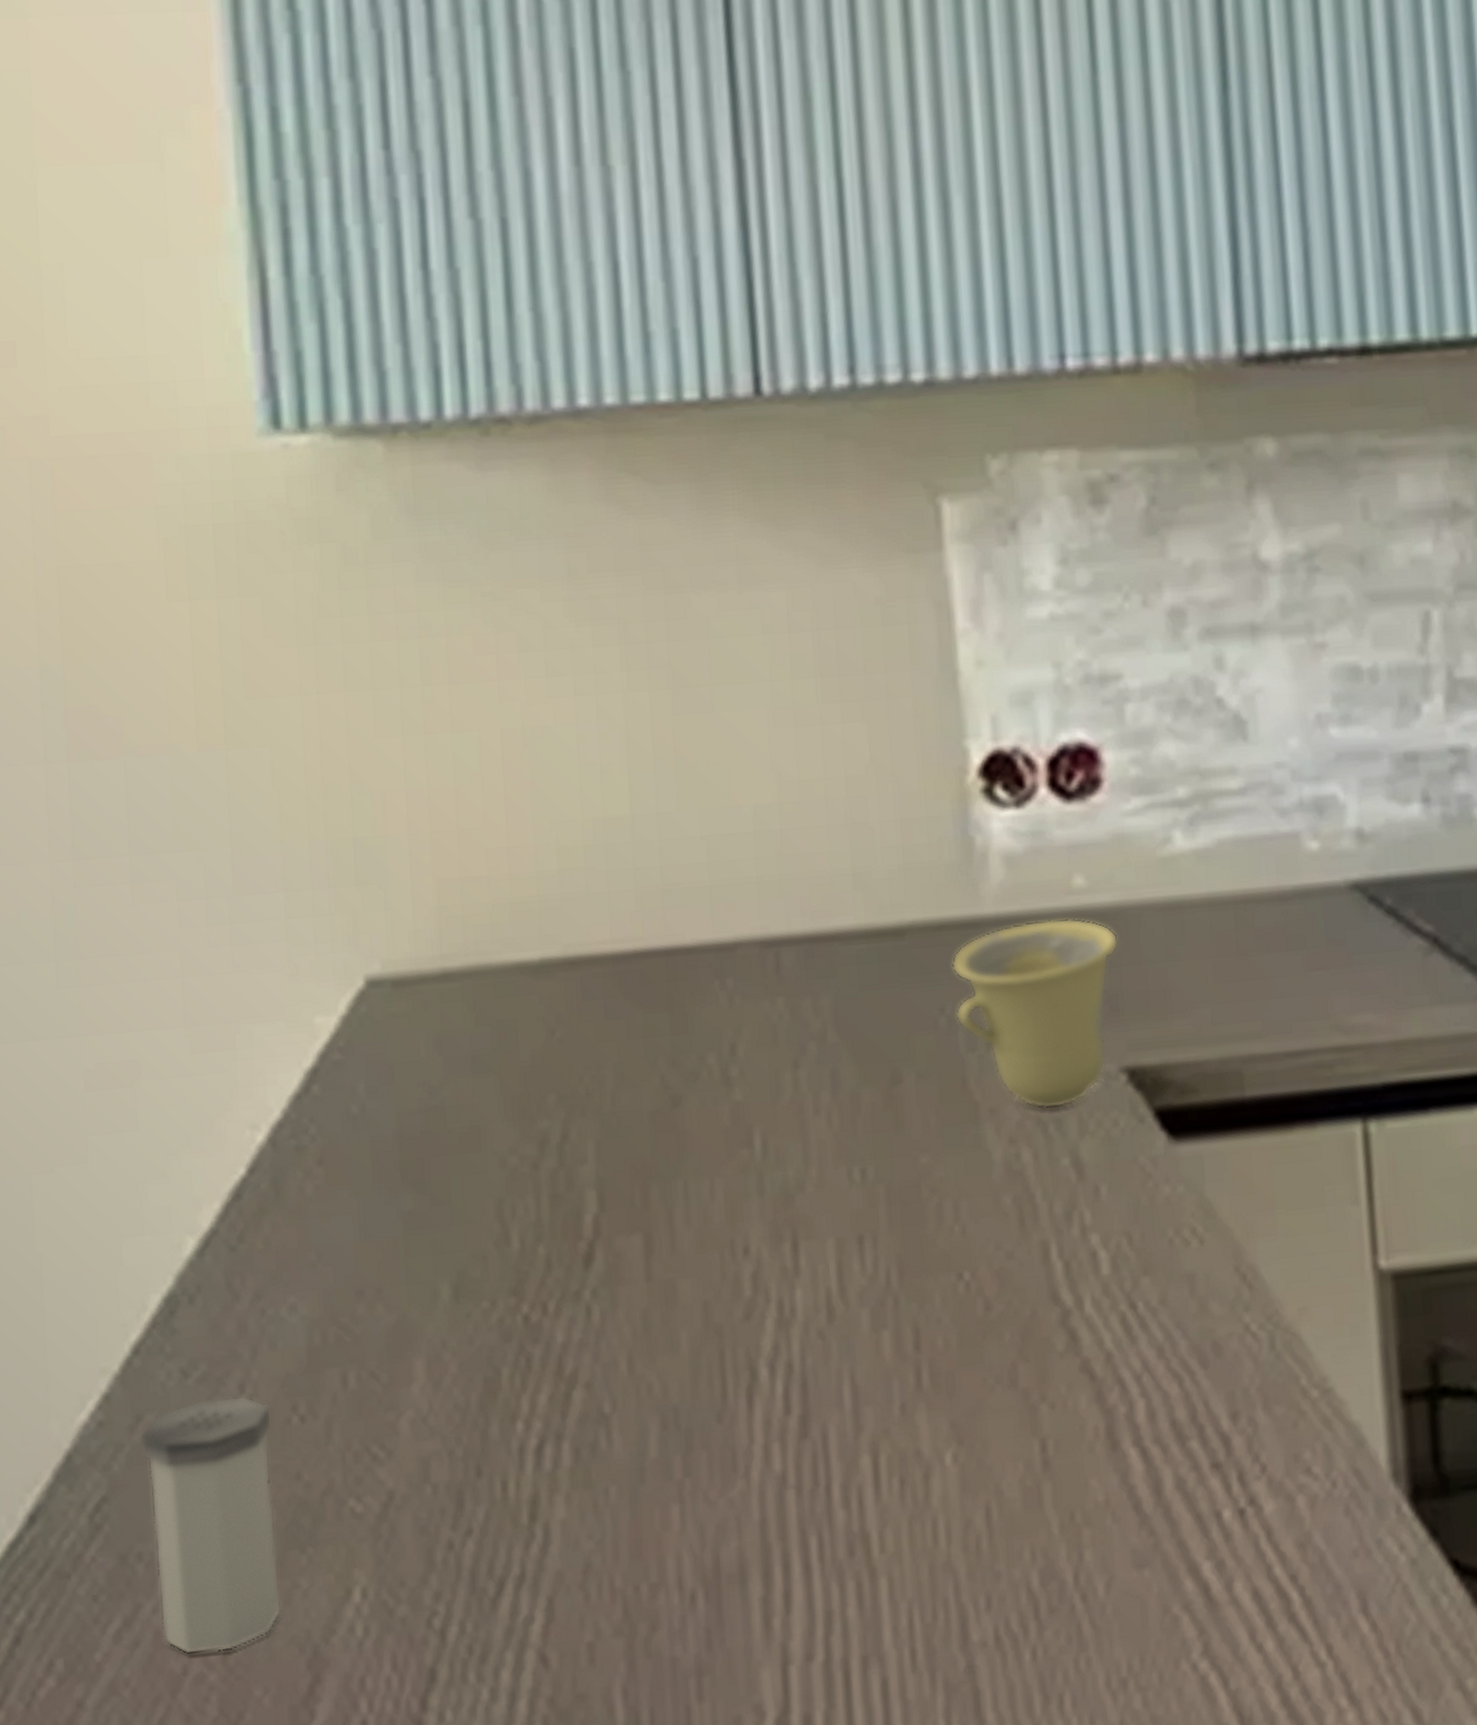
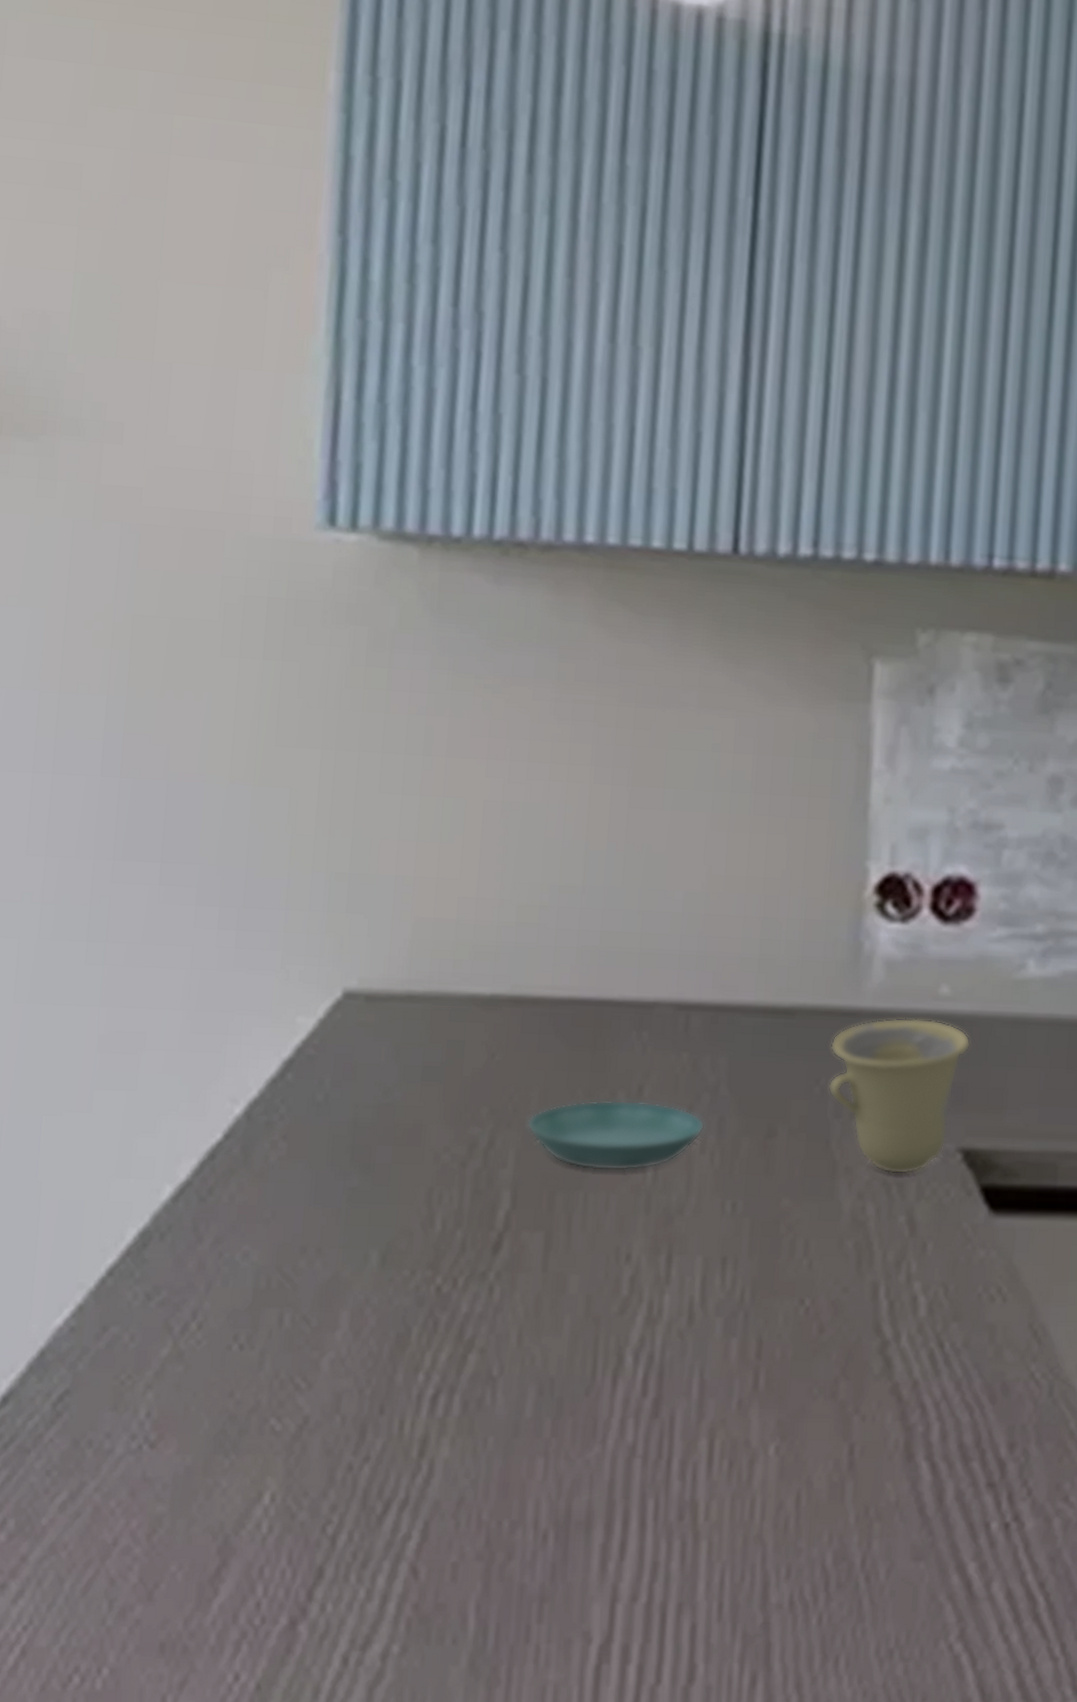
salt shaker: present [140,1395,282,1655] -> none [100,1319,217,1531]
saucer: none [603,1061,816,1153] -> present [526,1099,705,1171]

